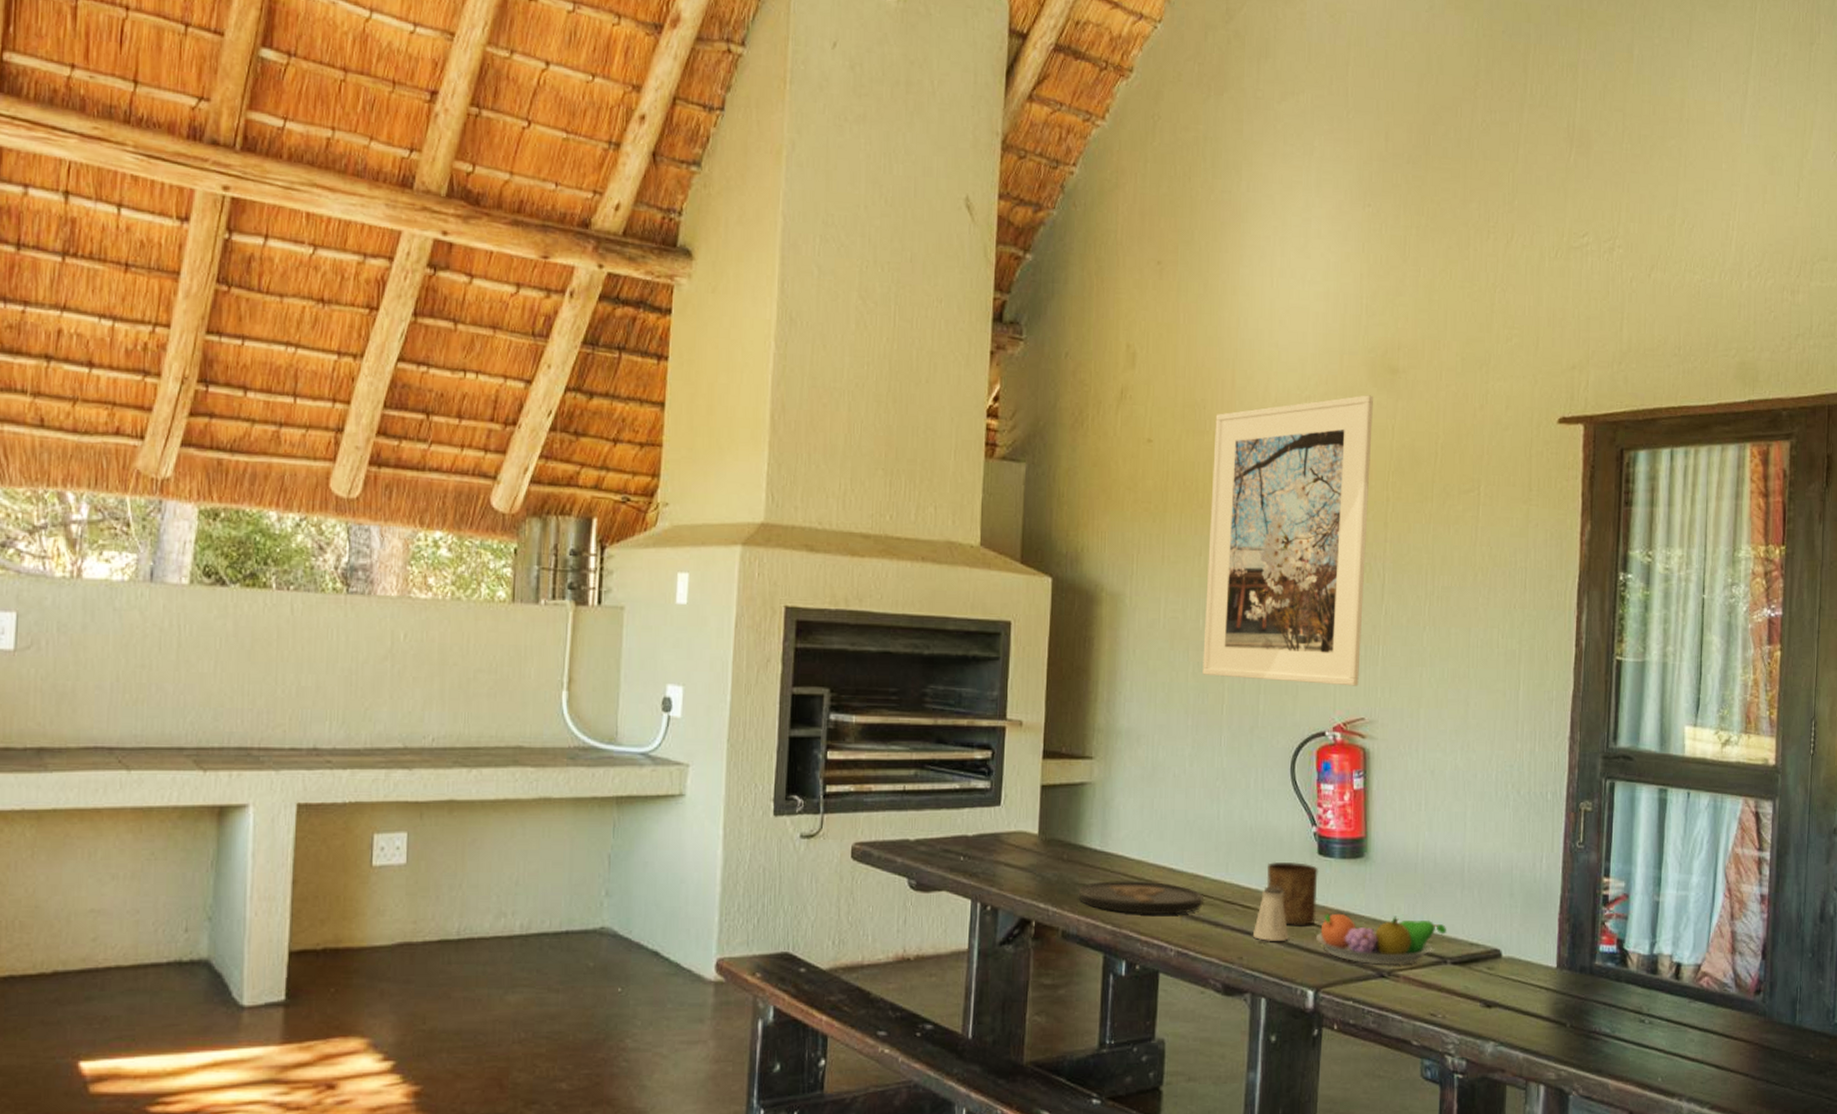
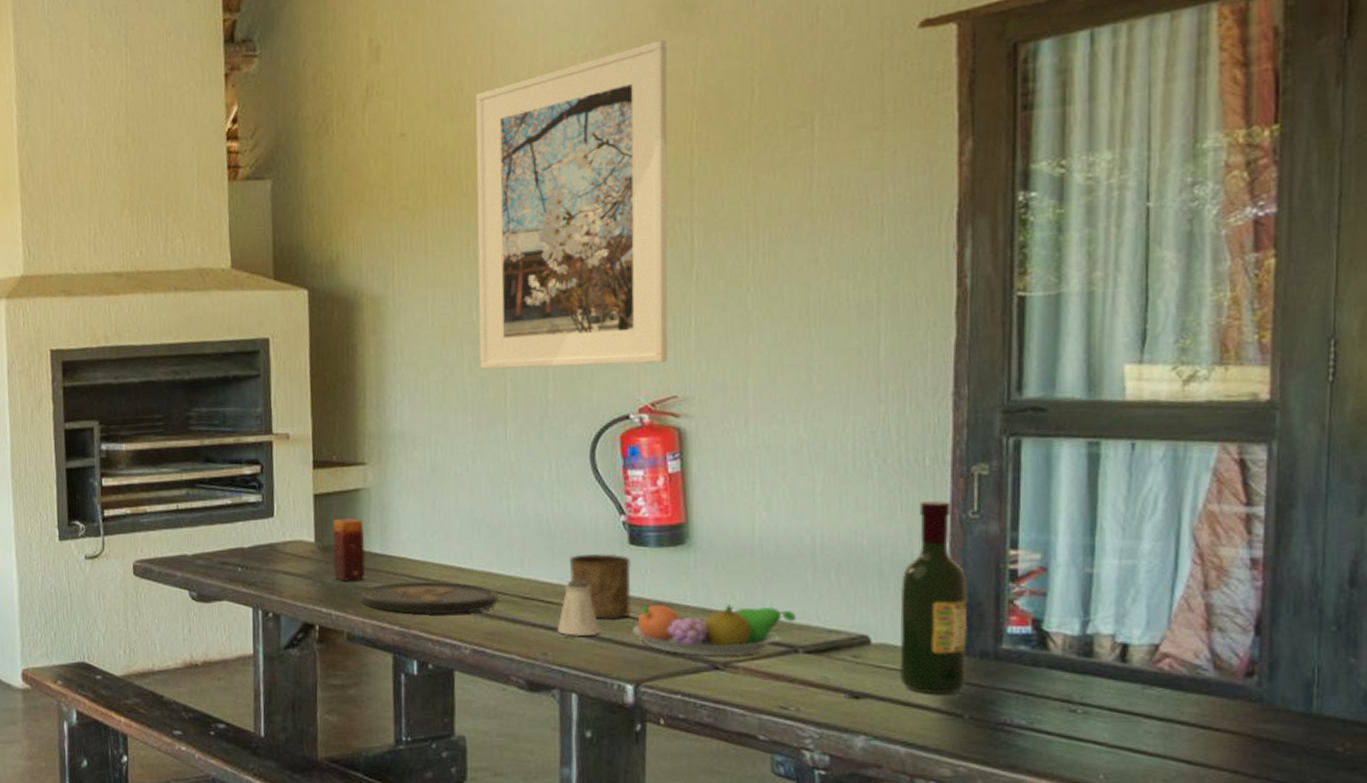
candle: none [1053,811,1085,877] -> present [332,518,365,582]
wine bottle: none [1522,831,1573,1005] -> present [899,501,968,695]

